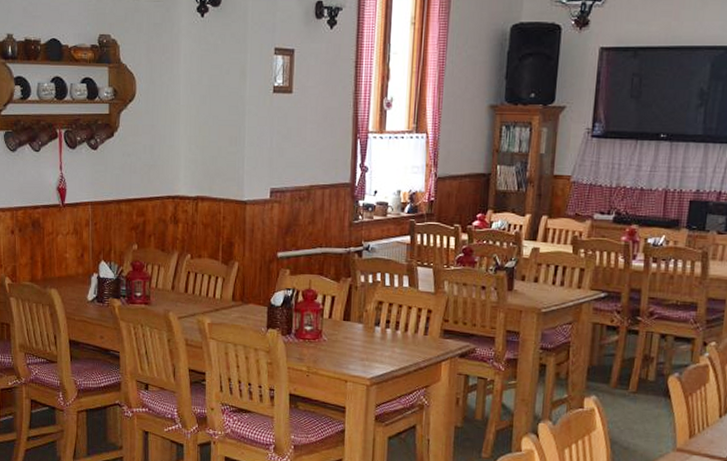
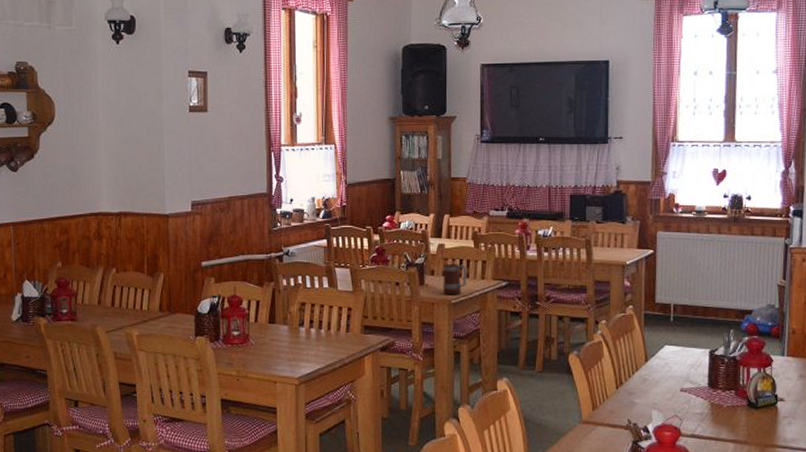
beer mug: none [533,269,562,304] -> present [443,263,467,295]

